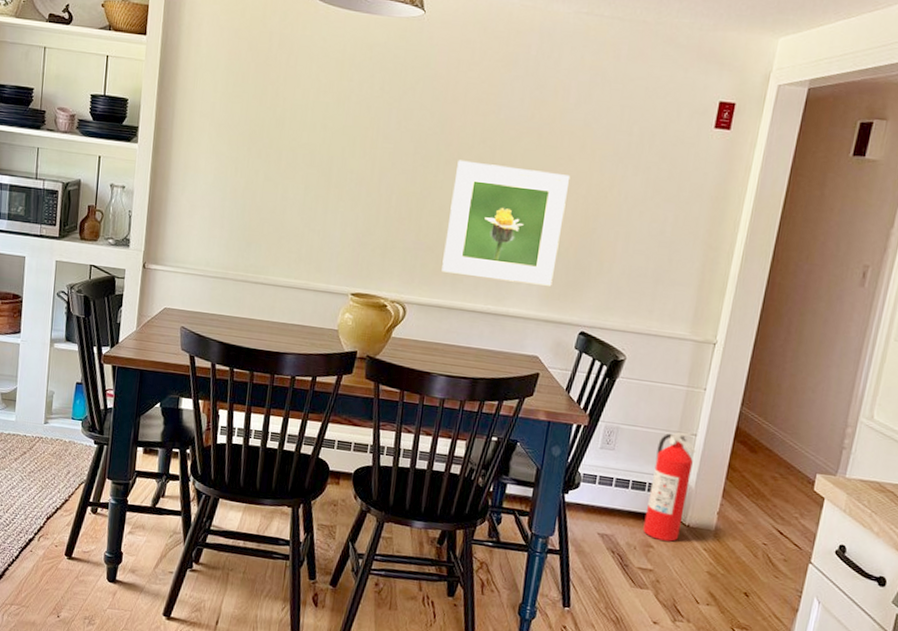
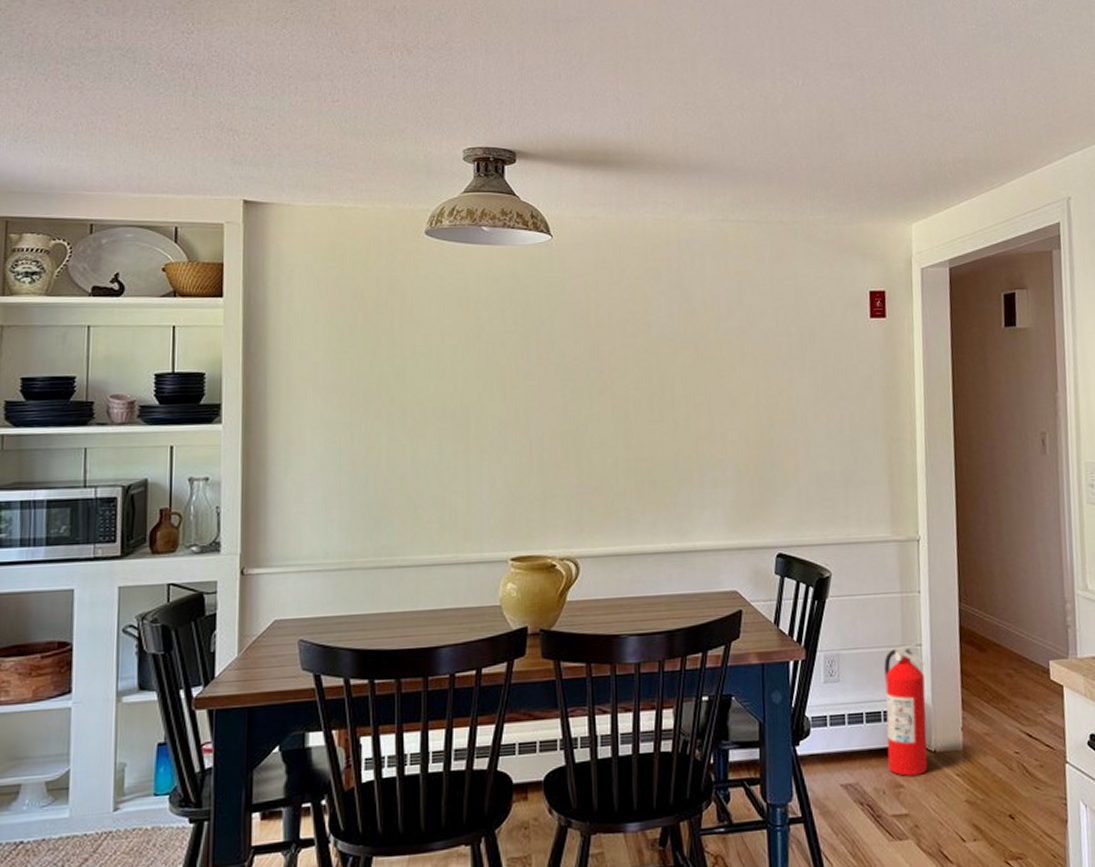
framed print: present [441,160,571,286] -> none [612,386,738,515]

